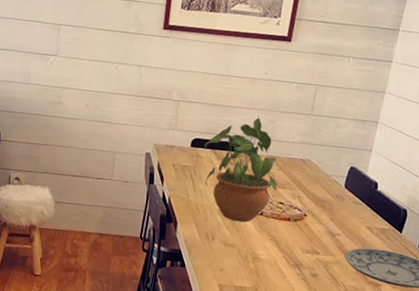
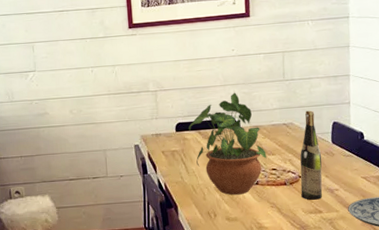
wine bottle: none [302,150,334,241] -> present [300,110,323,200]

